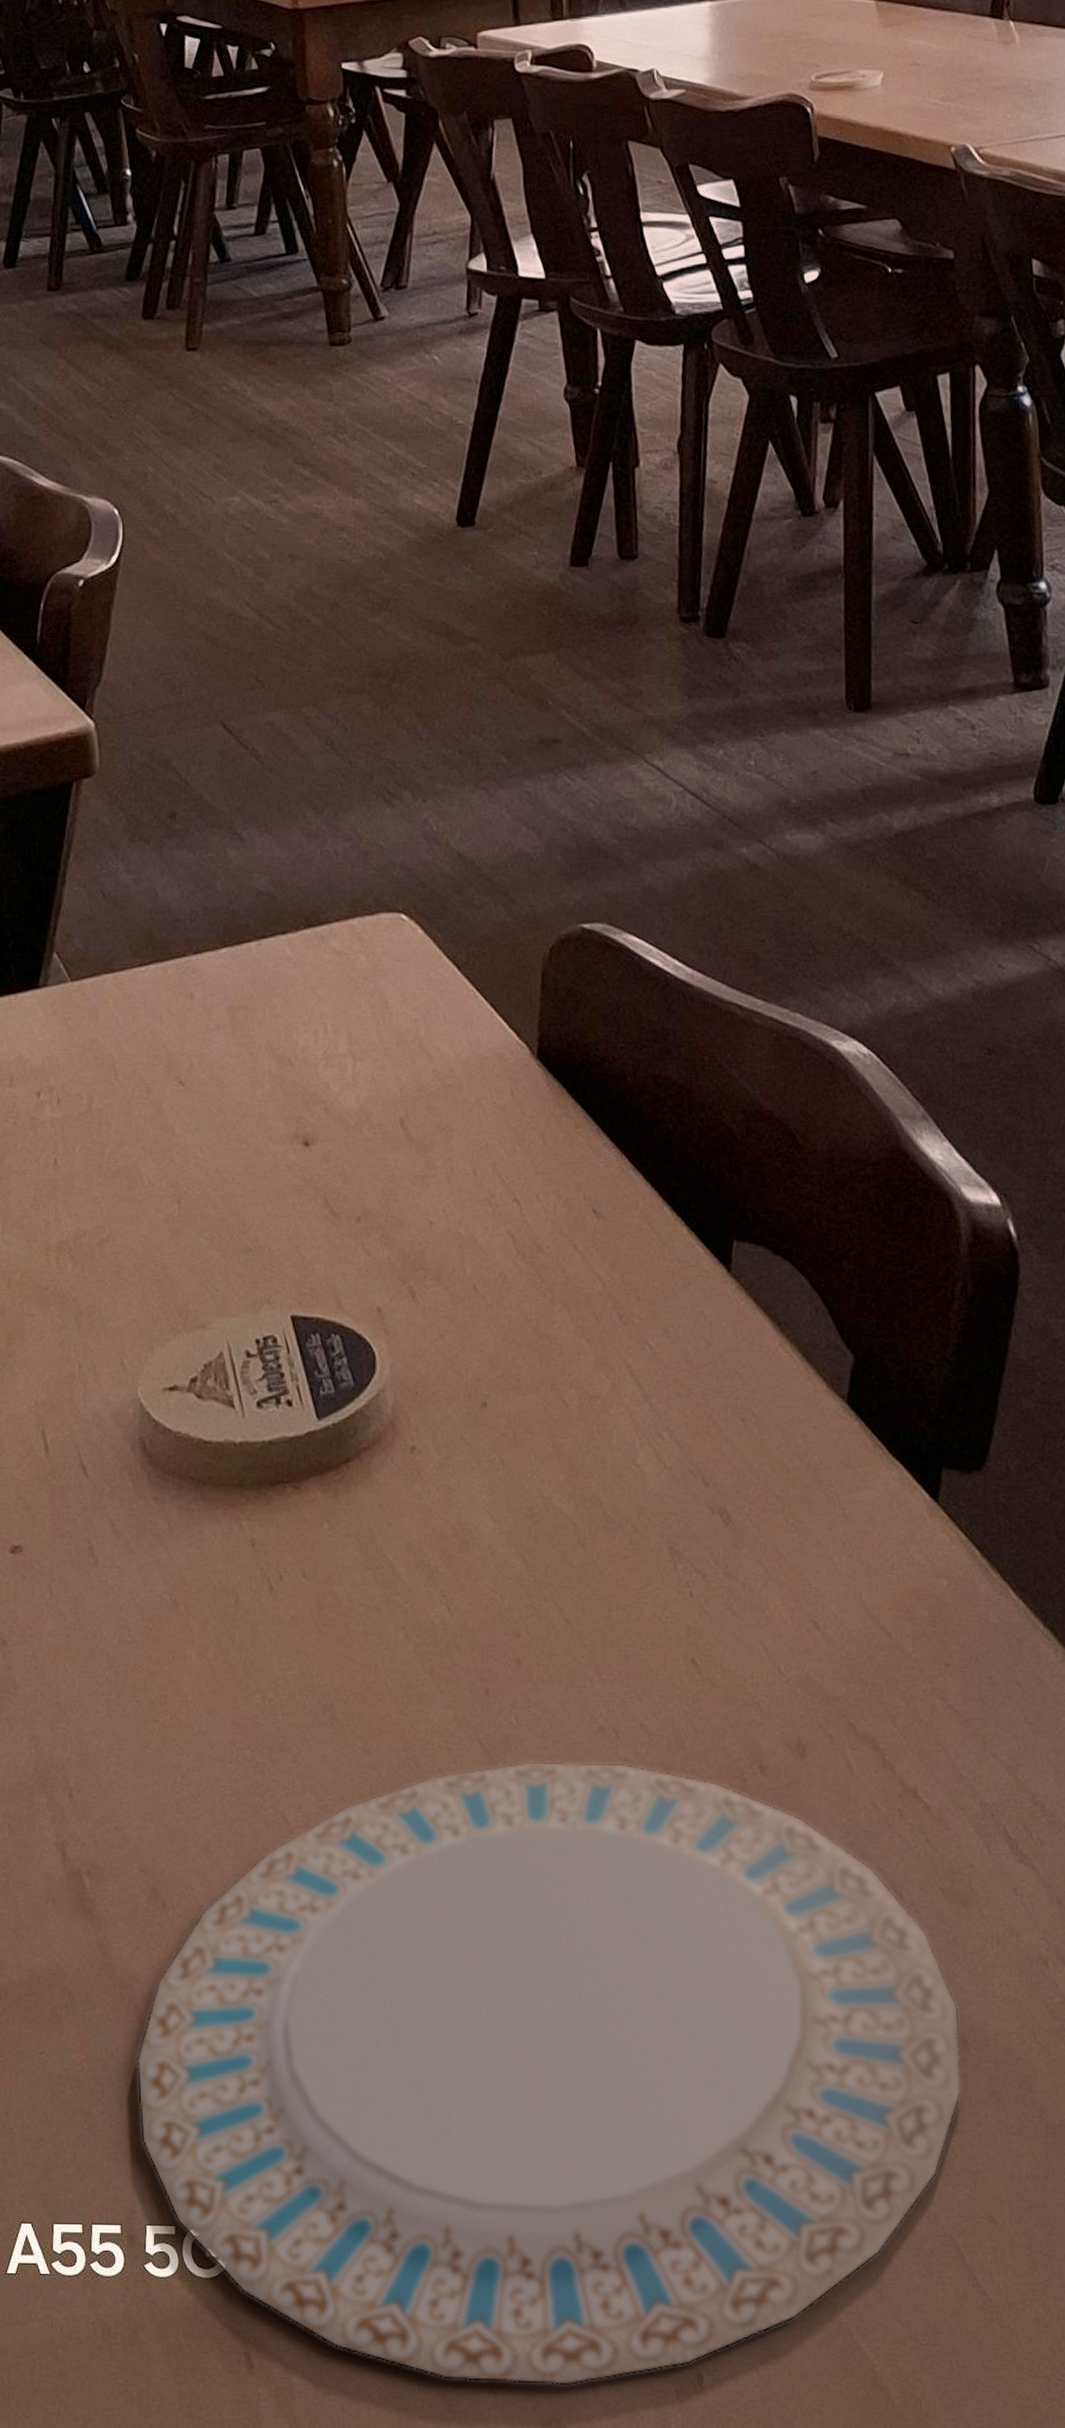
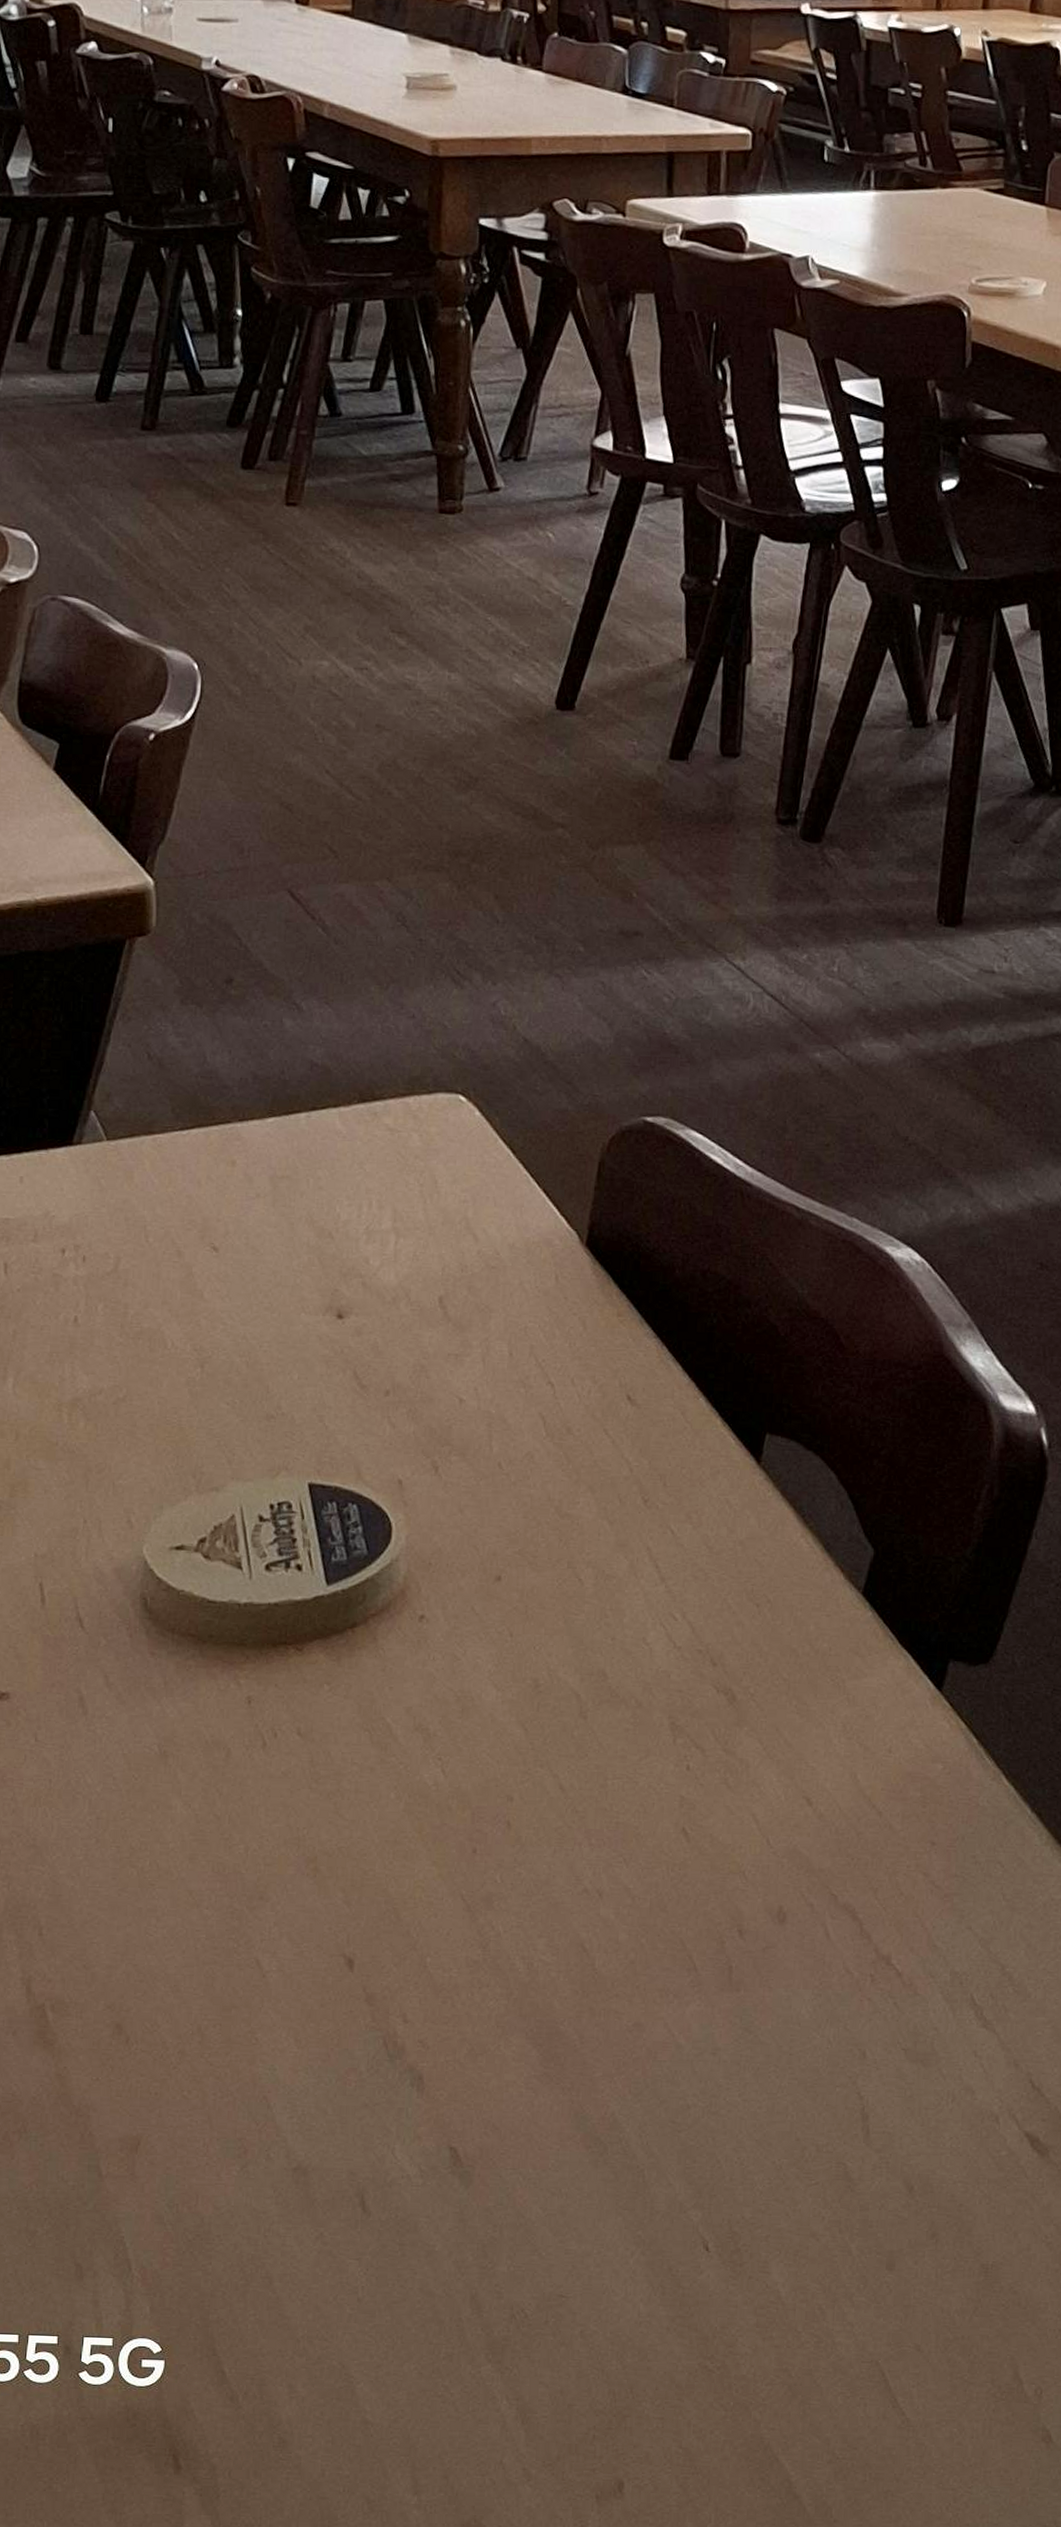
plate: present [136,1761,963,2386] -> none [85,1918,908,2490]

